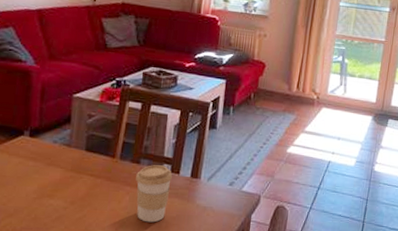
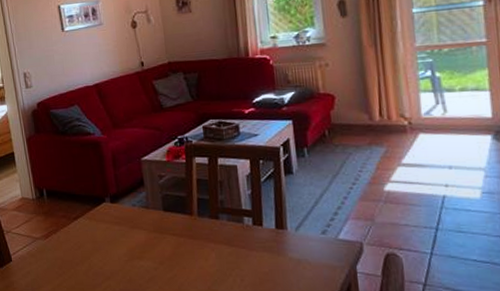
coffee cup: present [136,165,173,223] -> none [217,219,257,279]

